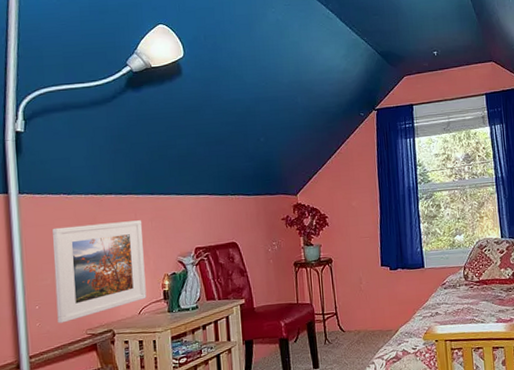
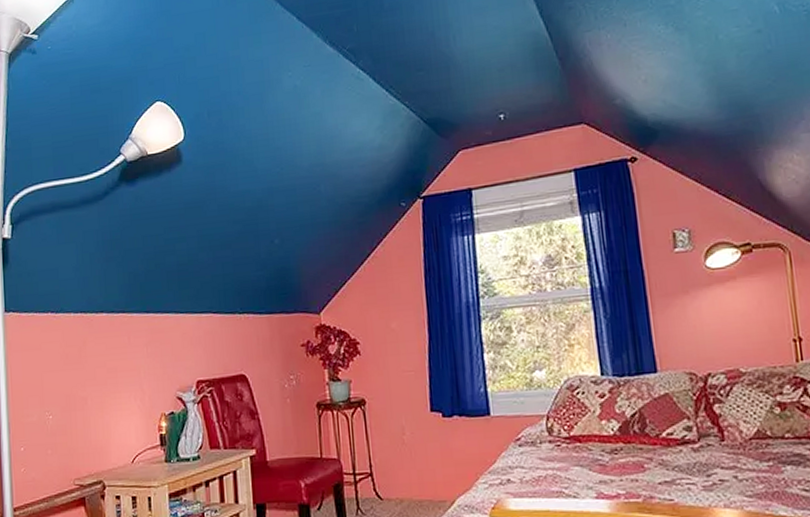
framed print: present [53,220,147,323] -> none [39,345,141,470]

